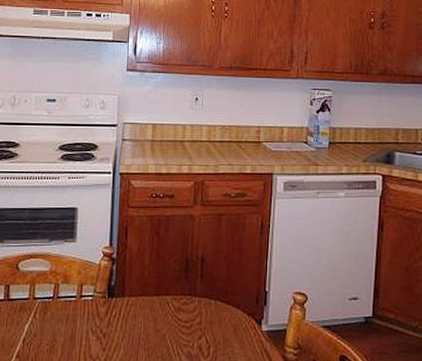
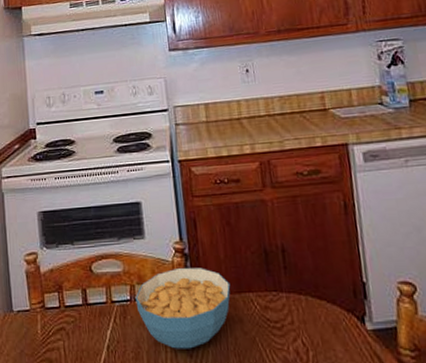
cereal bowl: none [58,270,151,343] -> present [135,267,231,349]

